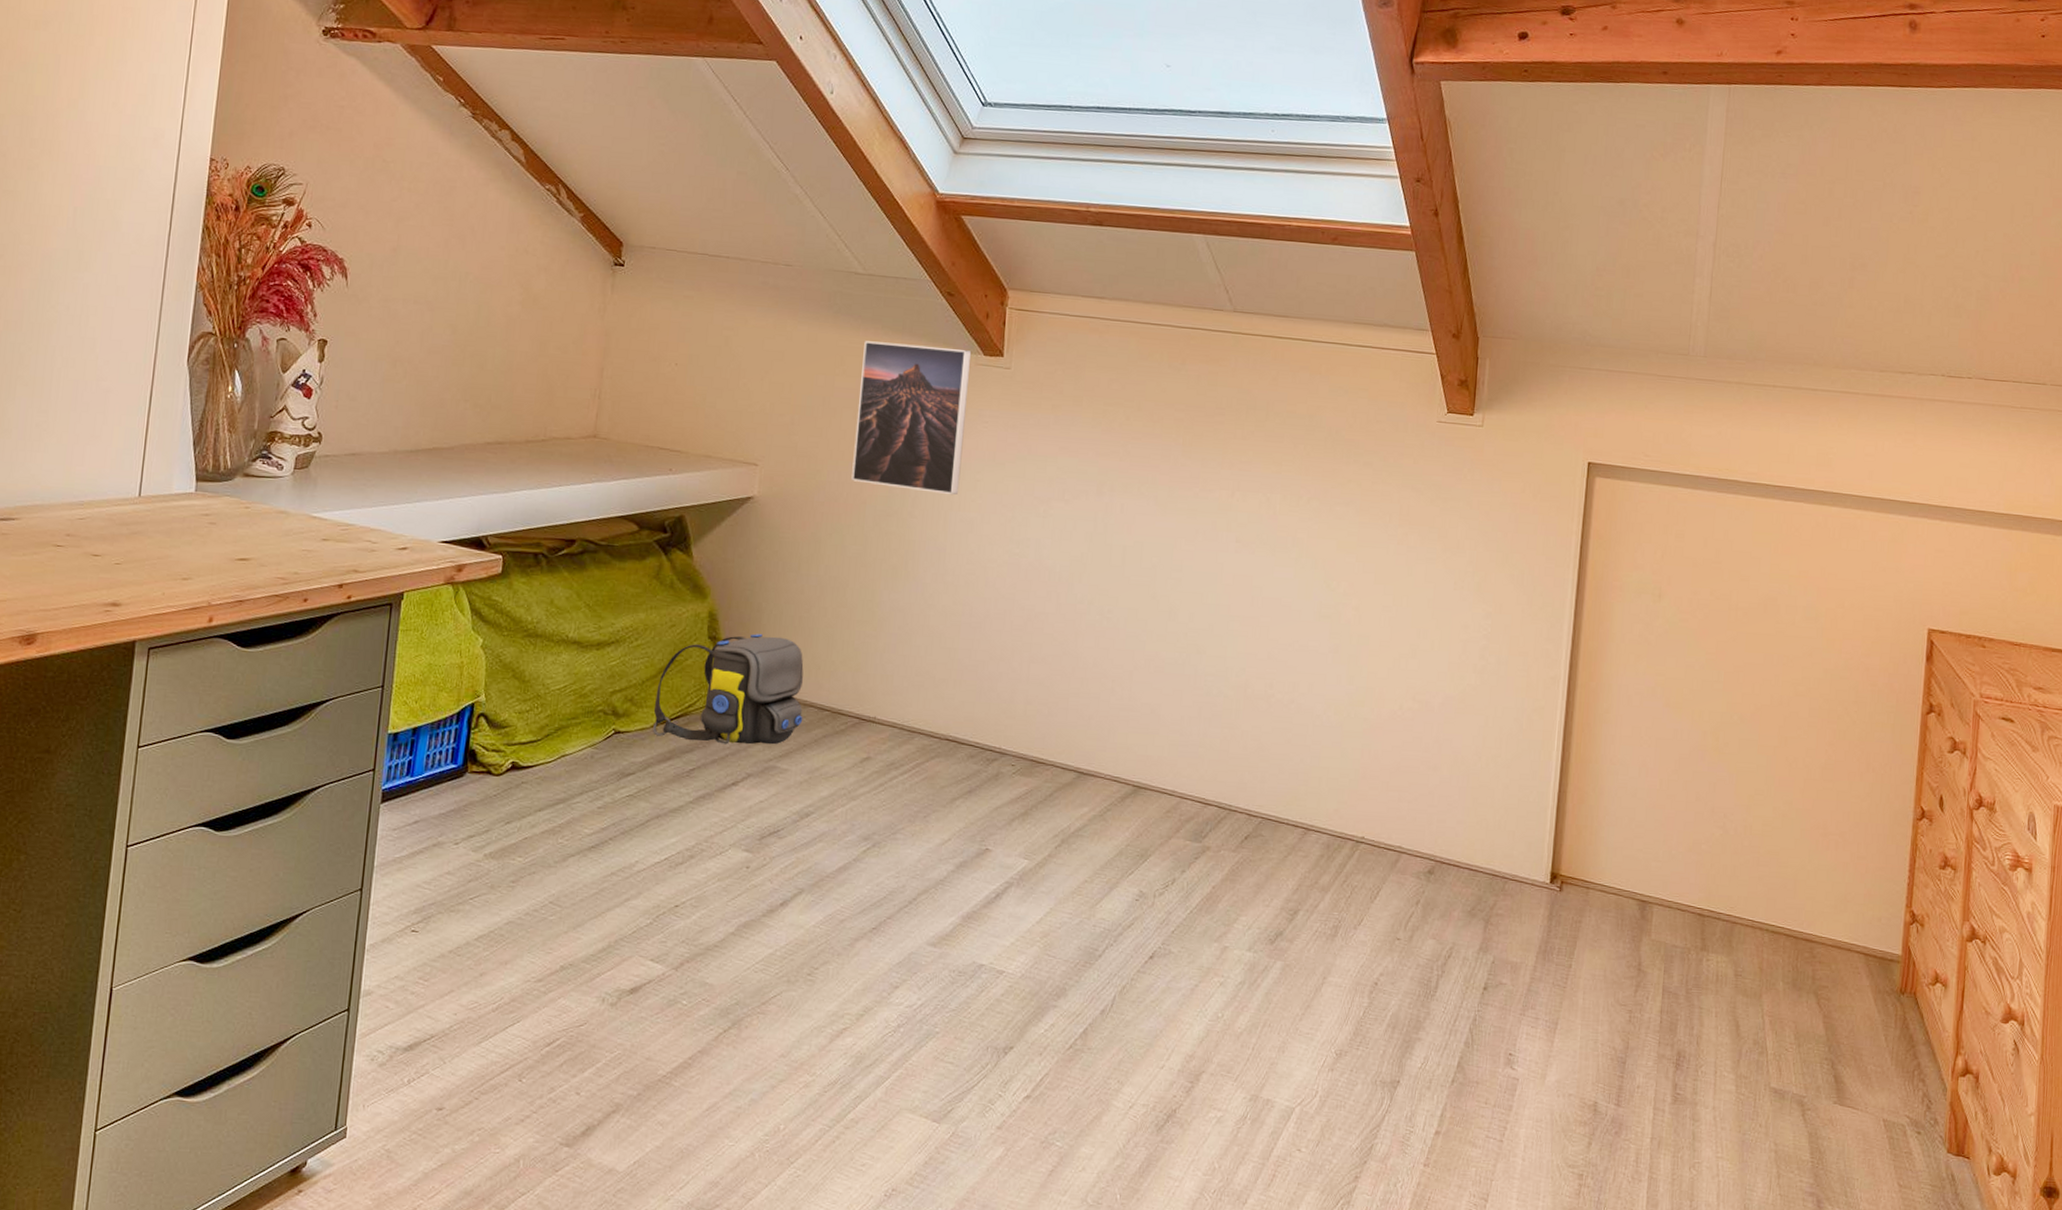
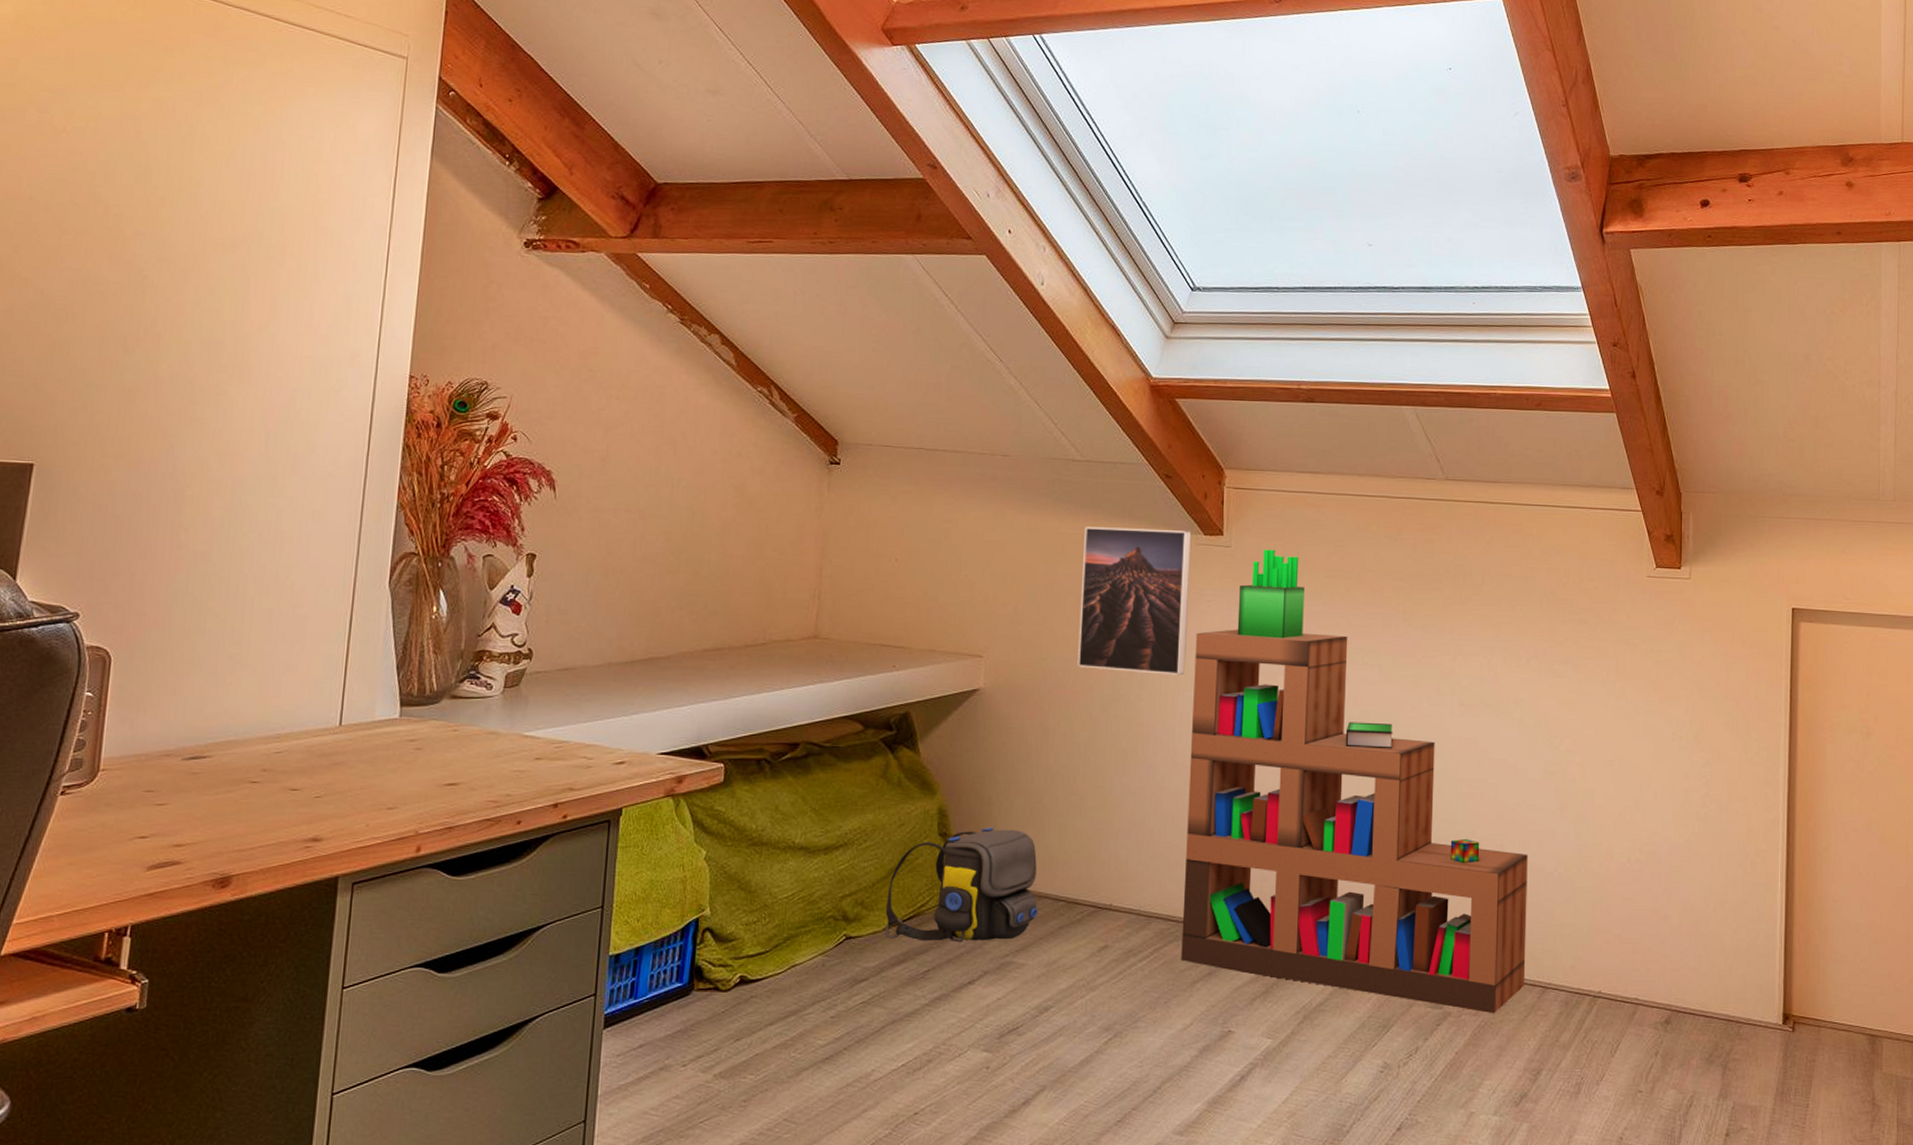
bookshelf: none [942,372,1297,852] -> present [1181,549,1528,1014]

